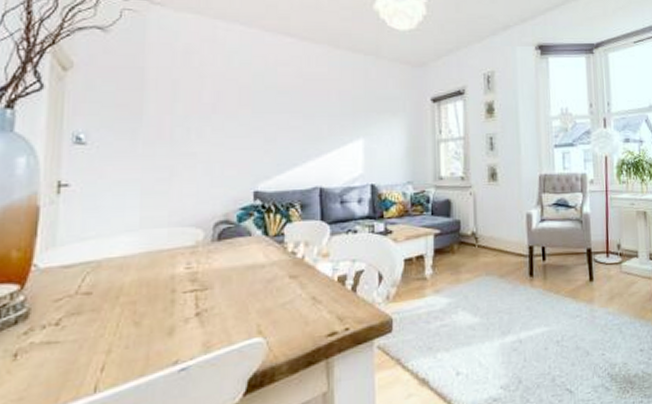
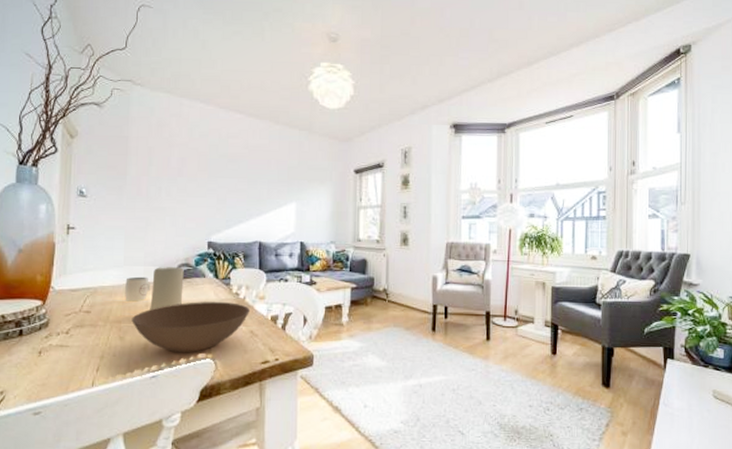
mug: none [141,241,178,276] -> present [125,276,151,303]
bowl: none [151,264,312,336] -> present [132,302,251,353]
candle: none [177,226,223,284] -> present [150,267,184,311]

